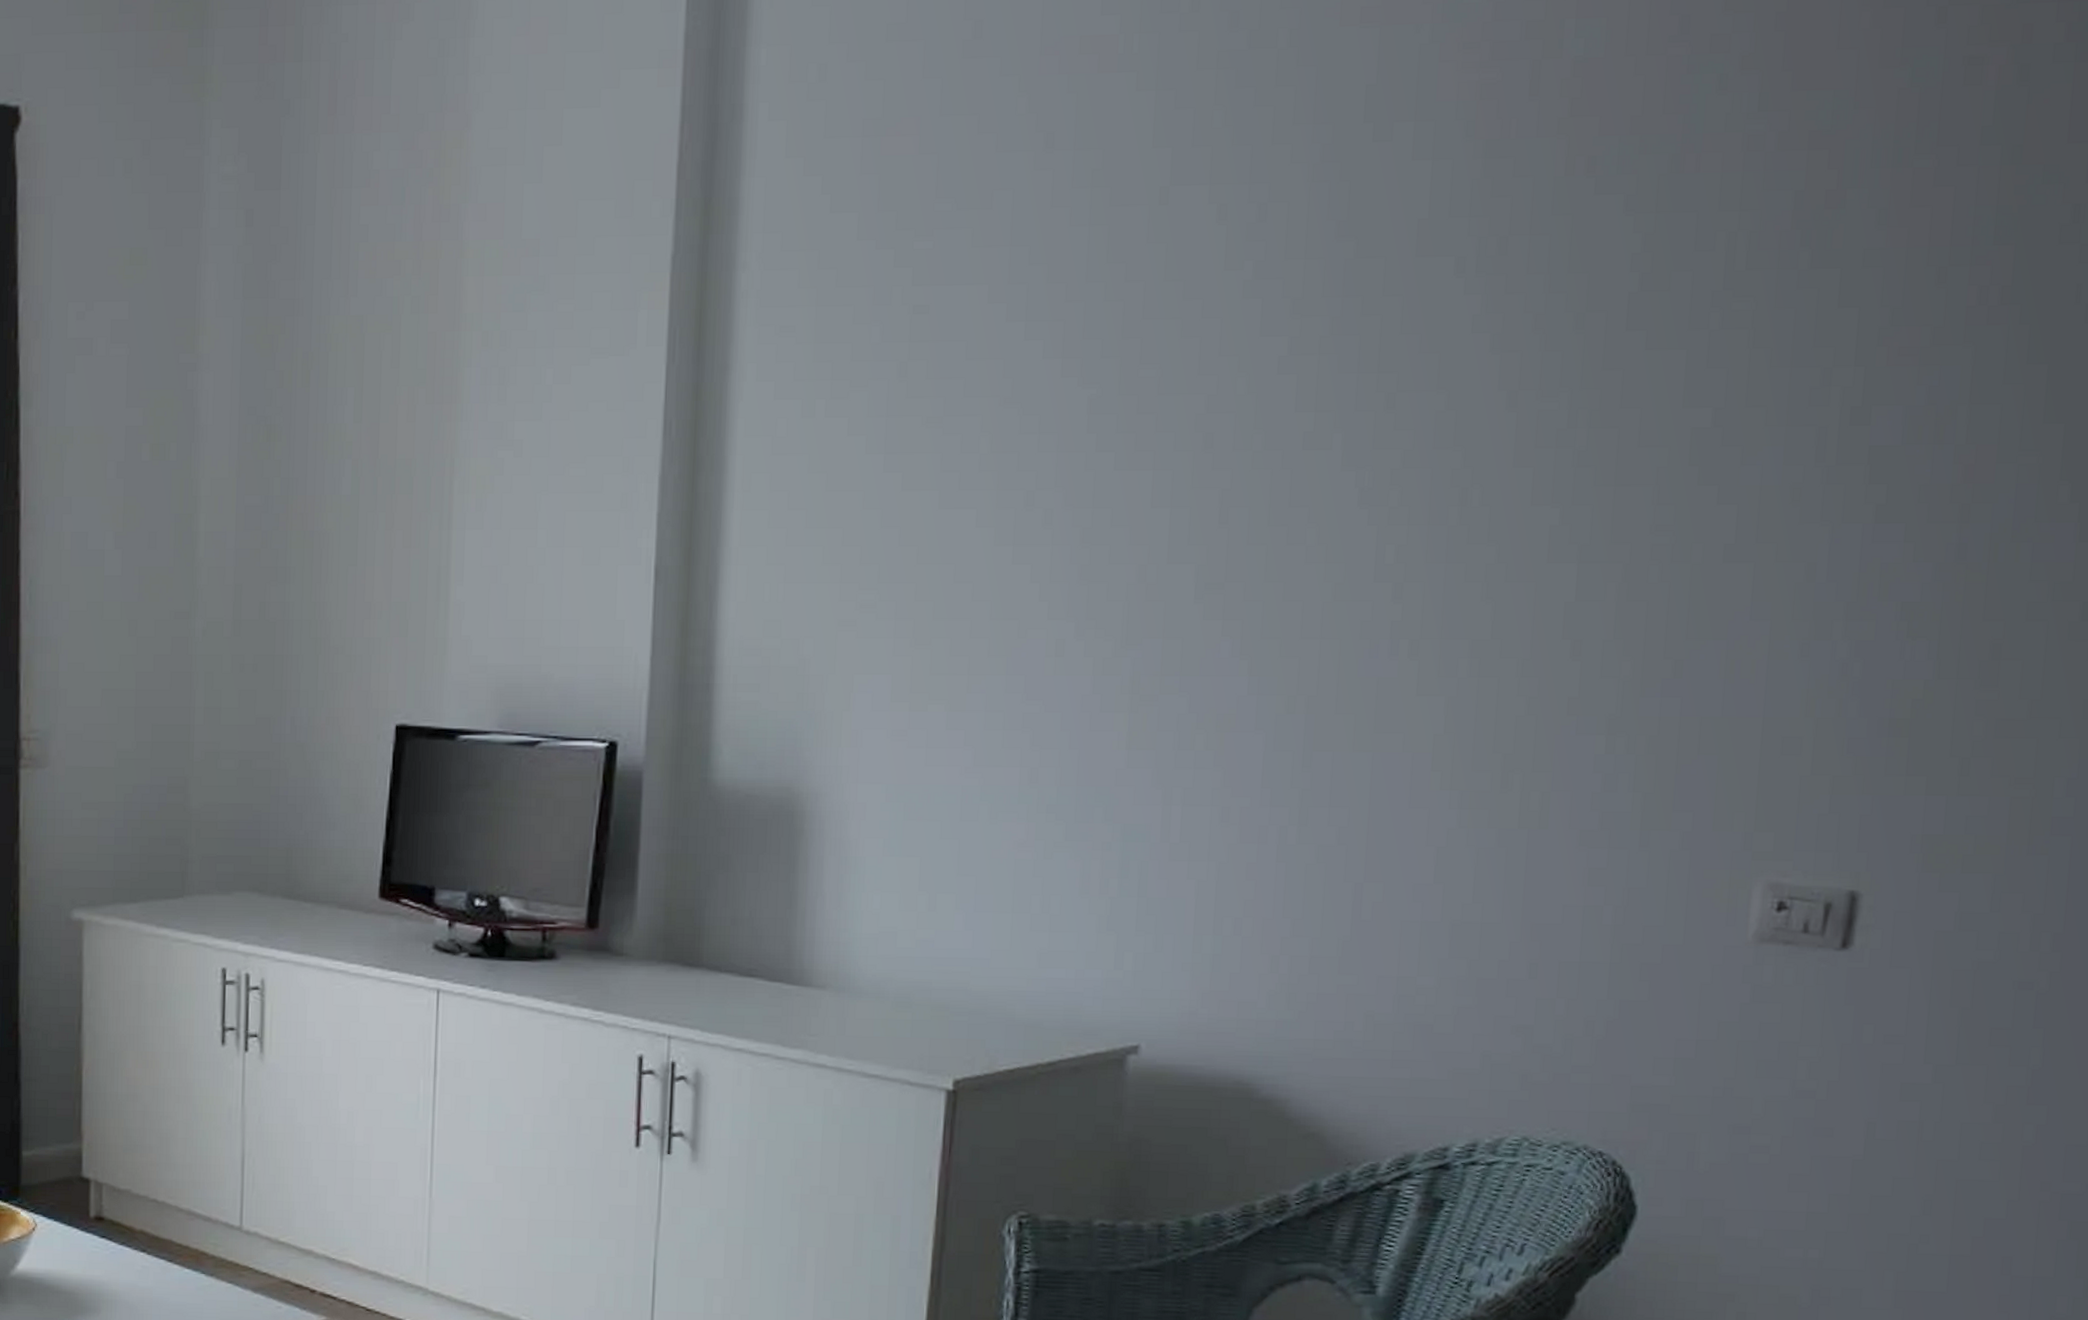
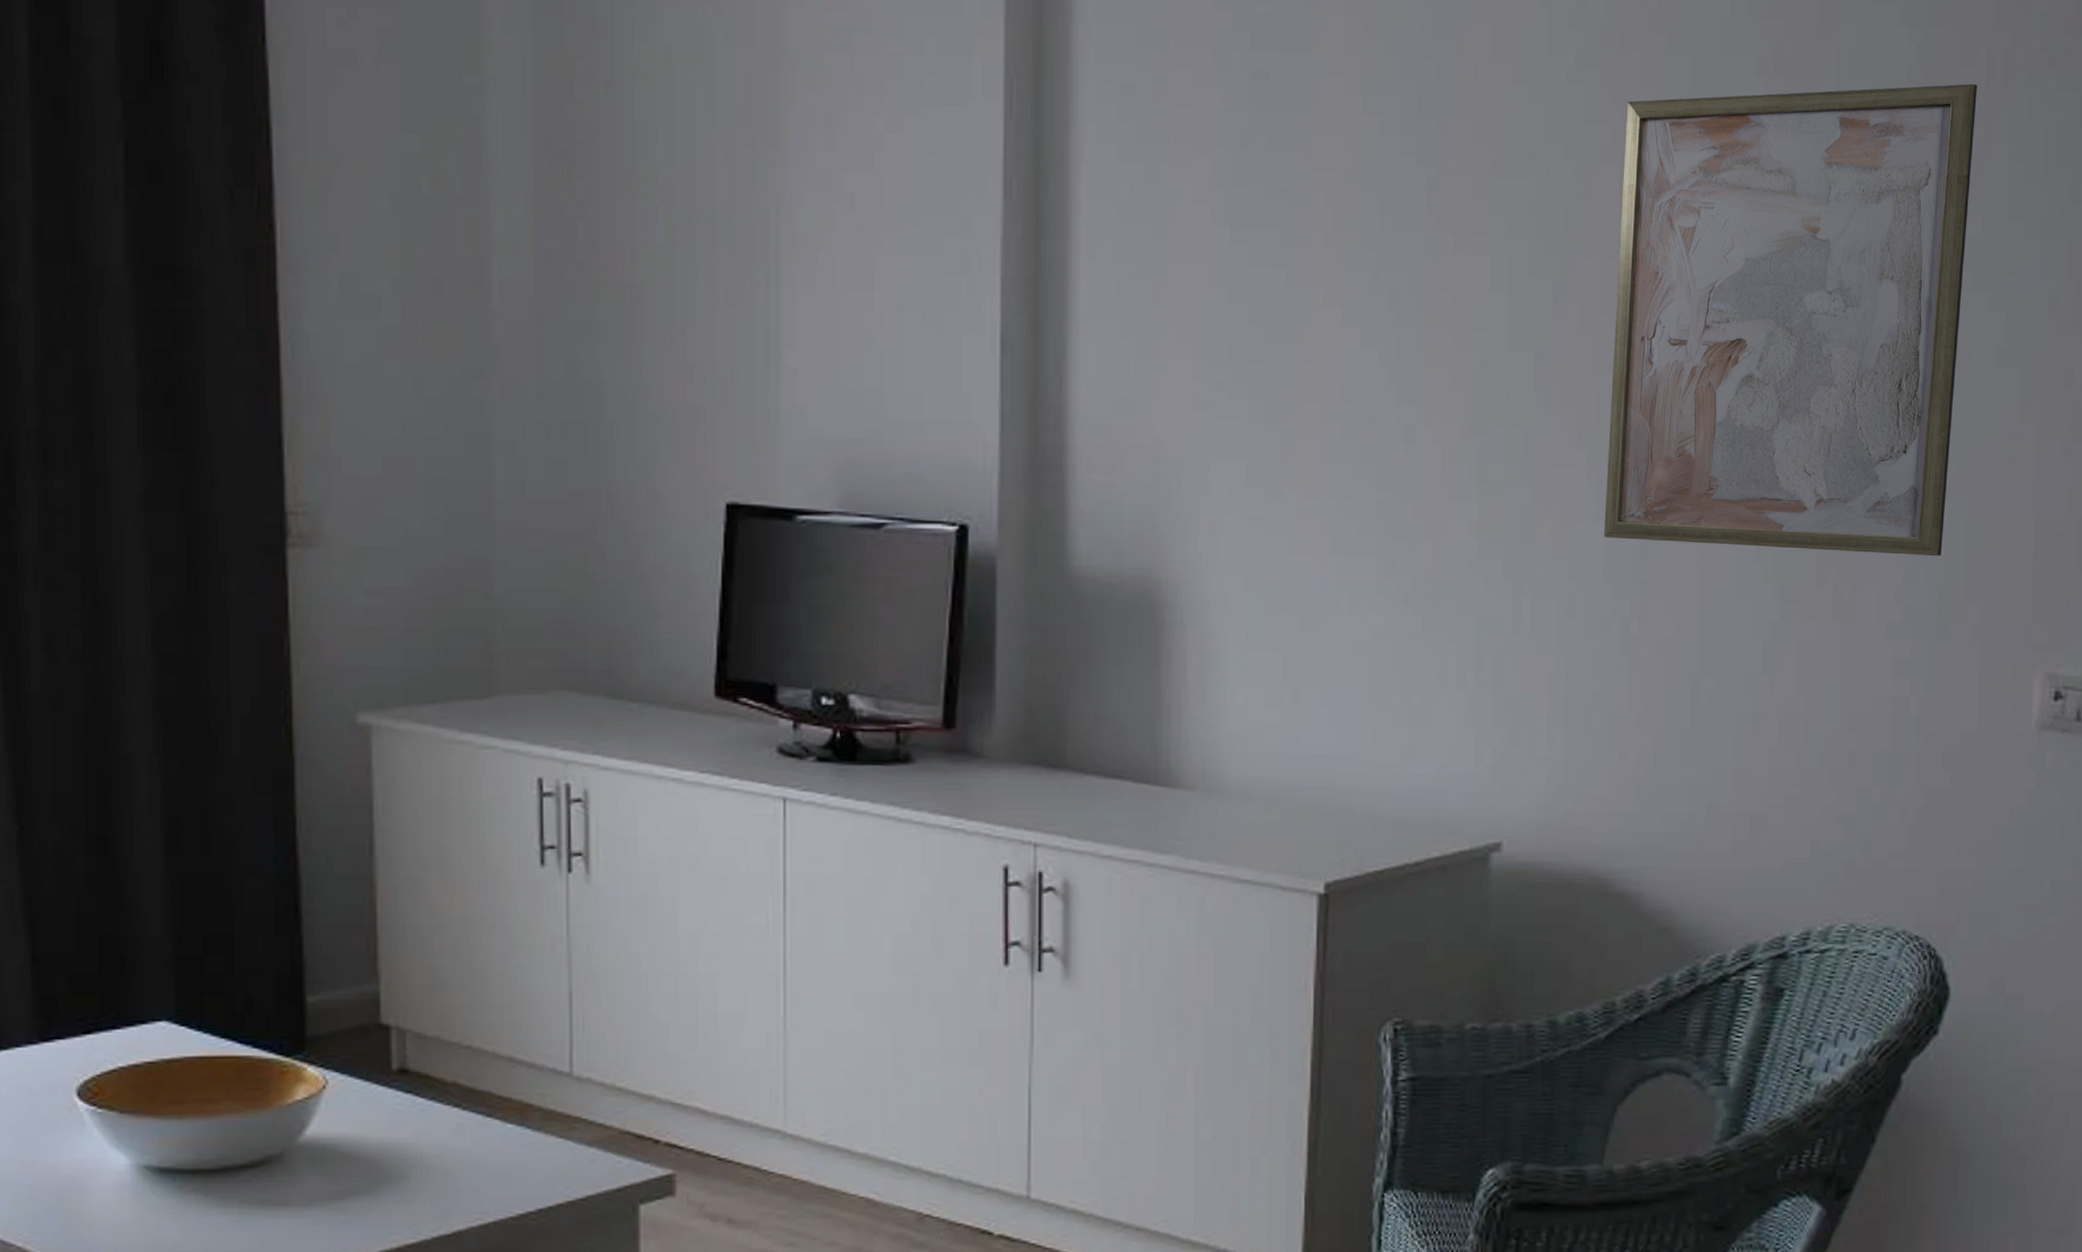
wall art: none [1264,270,1714,762] -> present [1604,84,1977,557]

